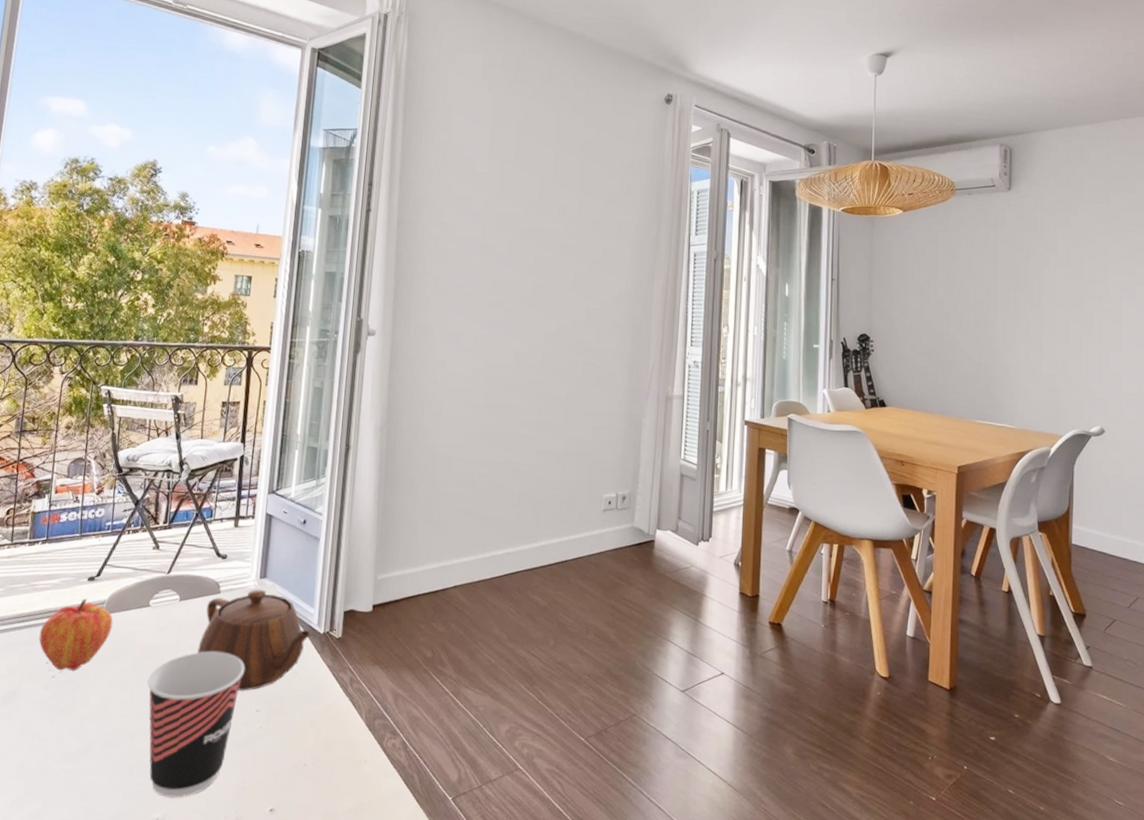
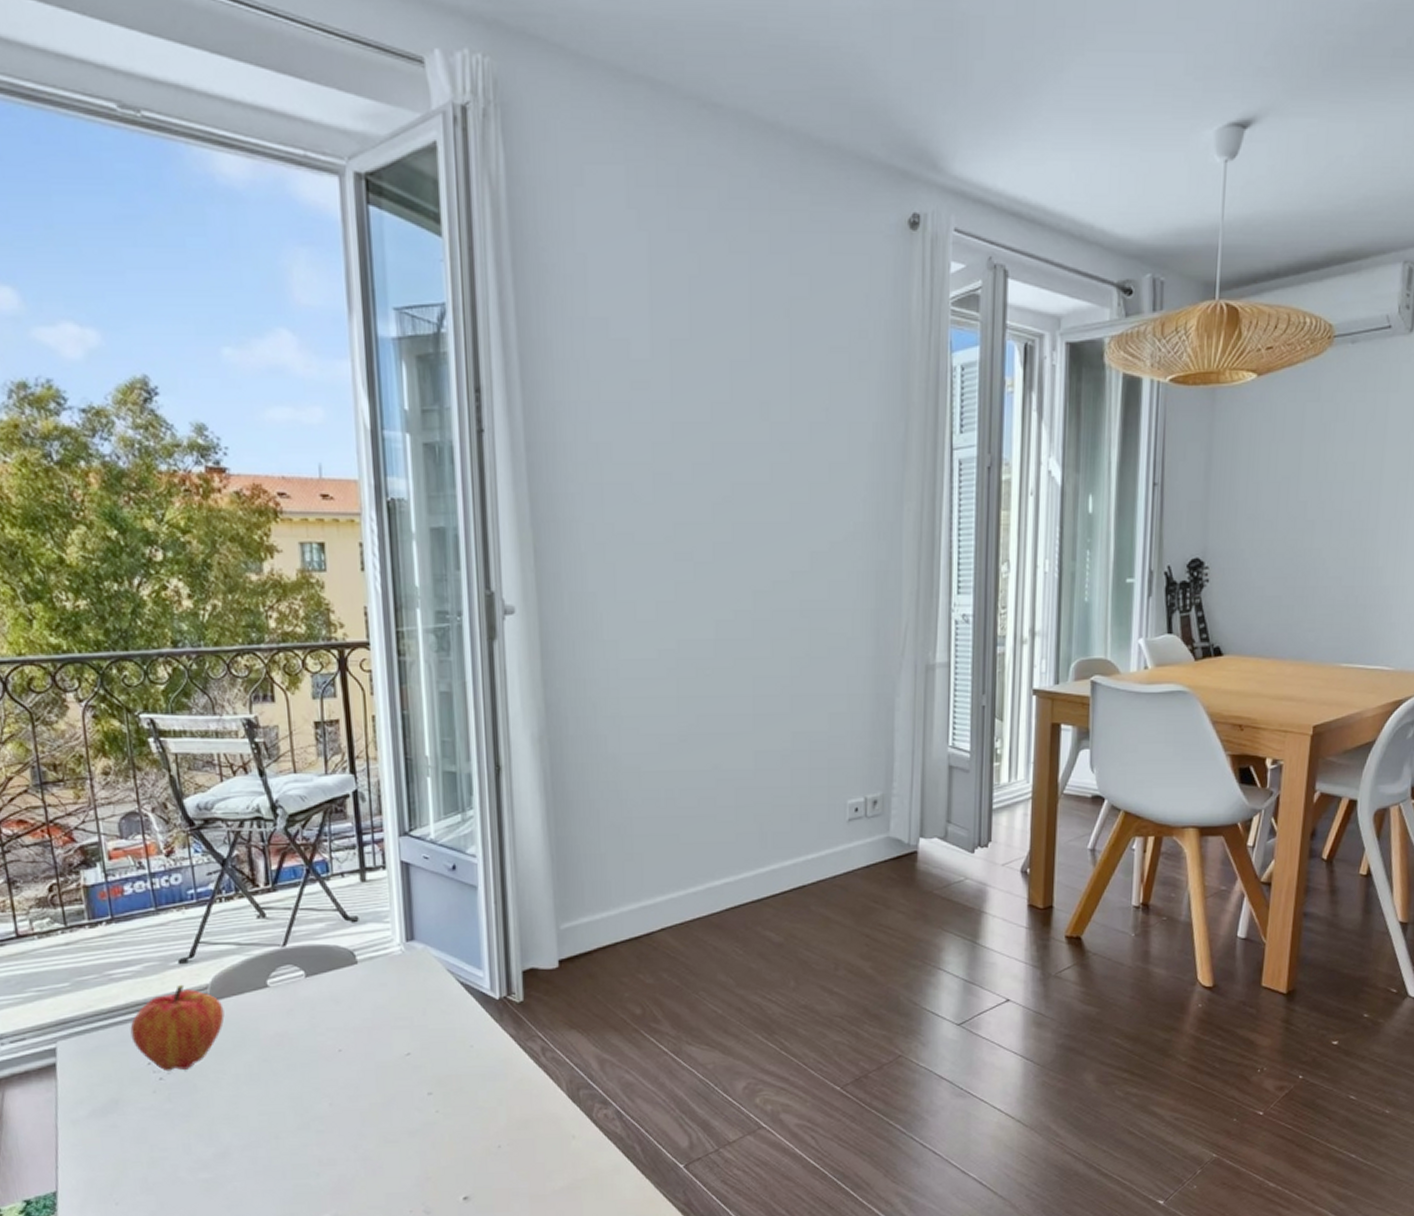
cup: present [147,651,244,798] -> none [283,1032,405,1196]
teapot: present [198,589,313,691] -> none [340,954,486,1074]

